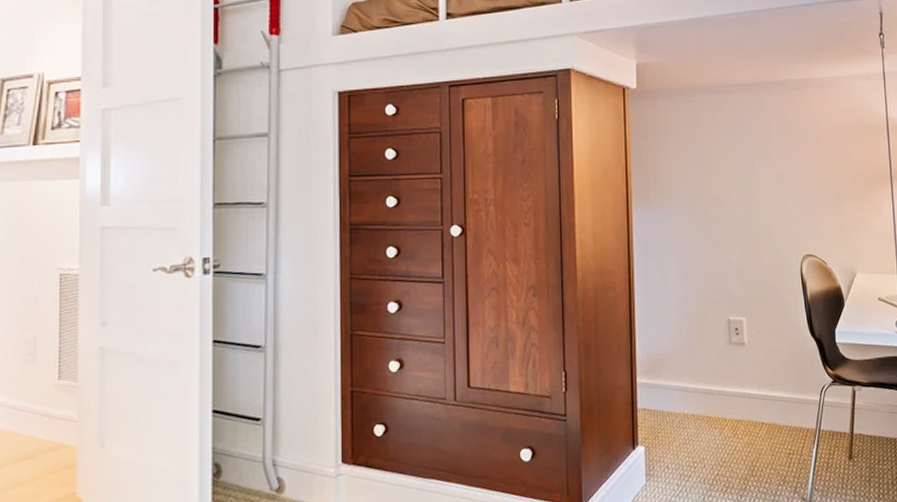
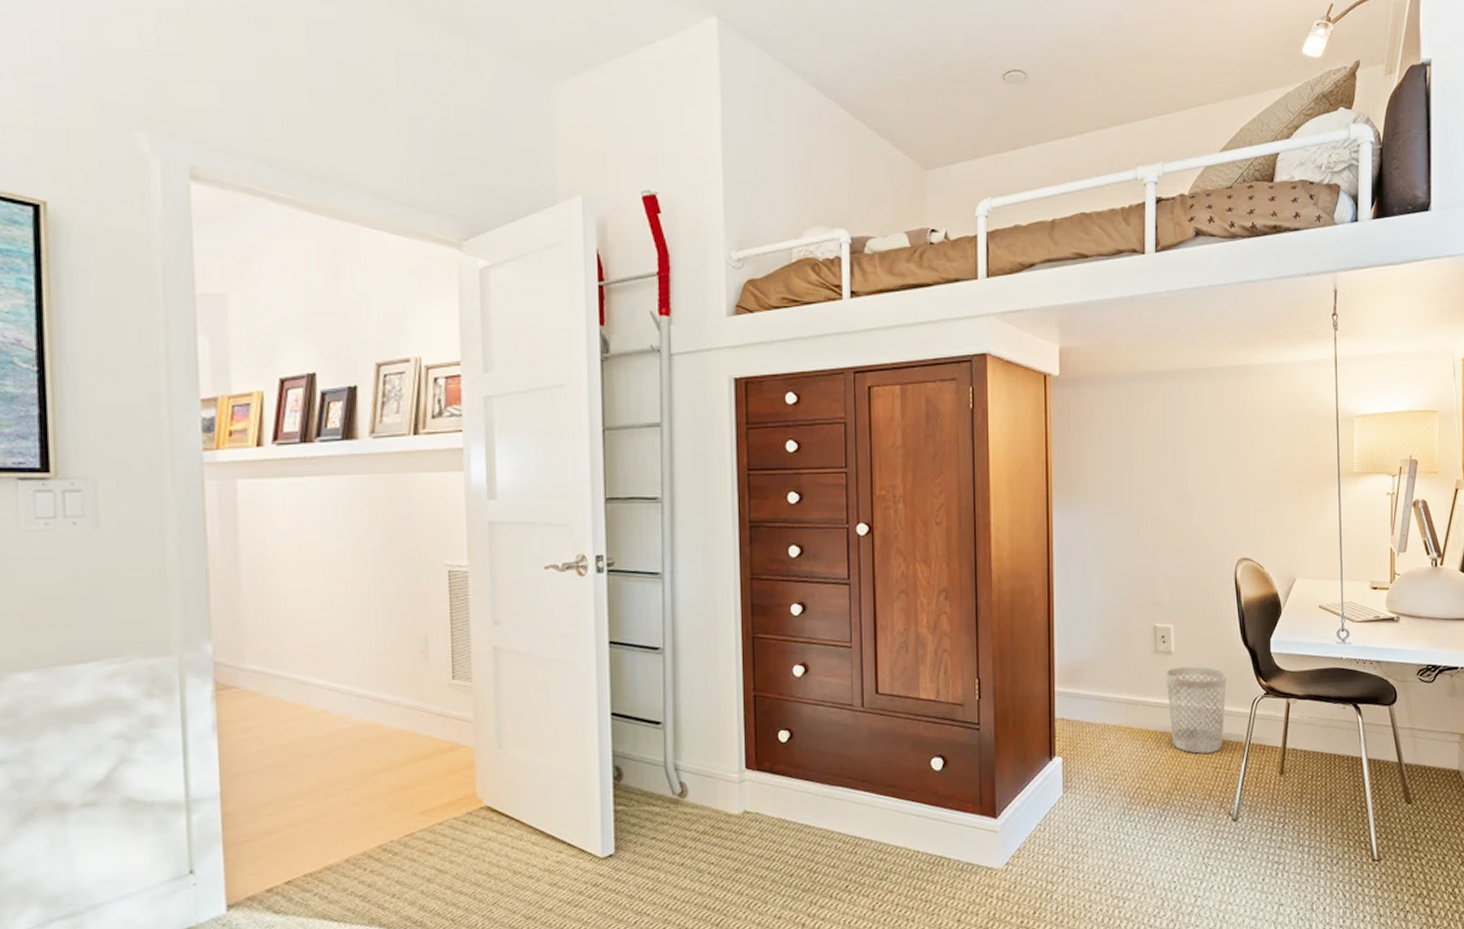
wastebasket: none [739,356,797,441] -> present [1165,666,1227,754]

